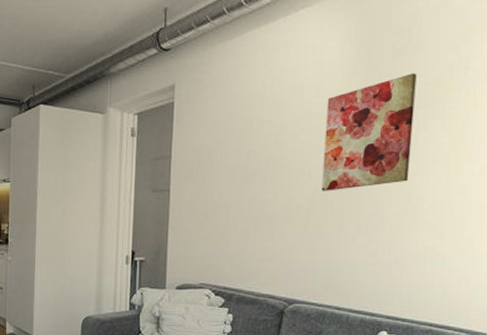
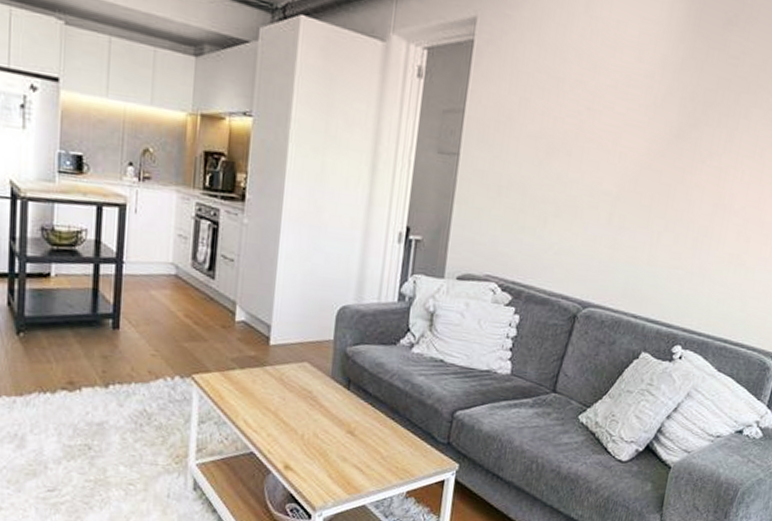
wall art: present [321,73,417,191] -> none [631,49,746,178]

